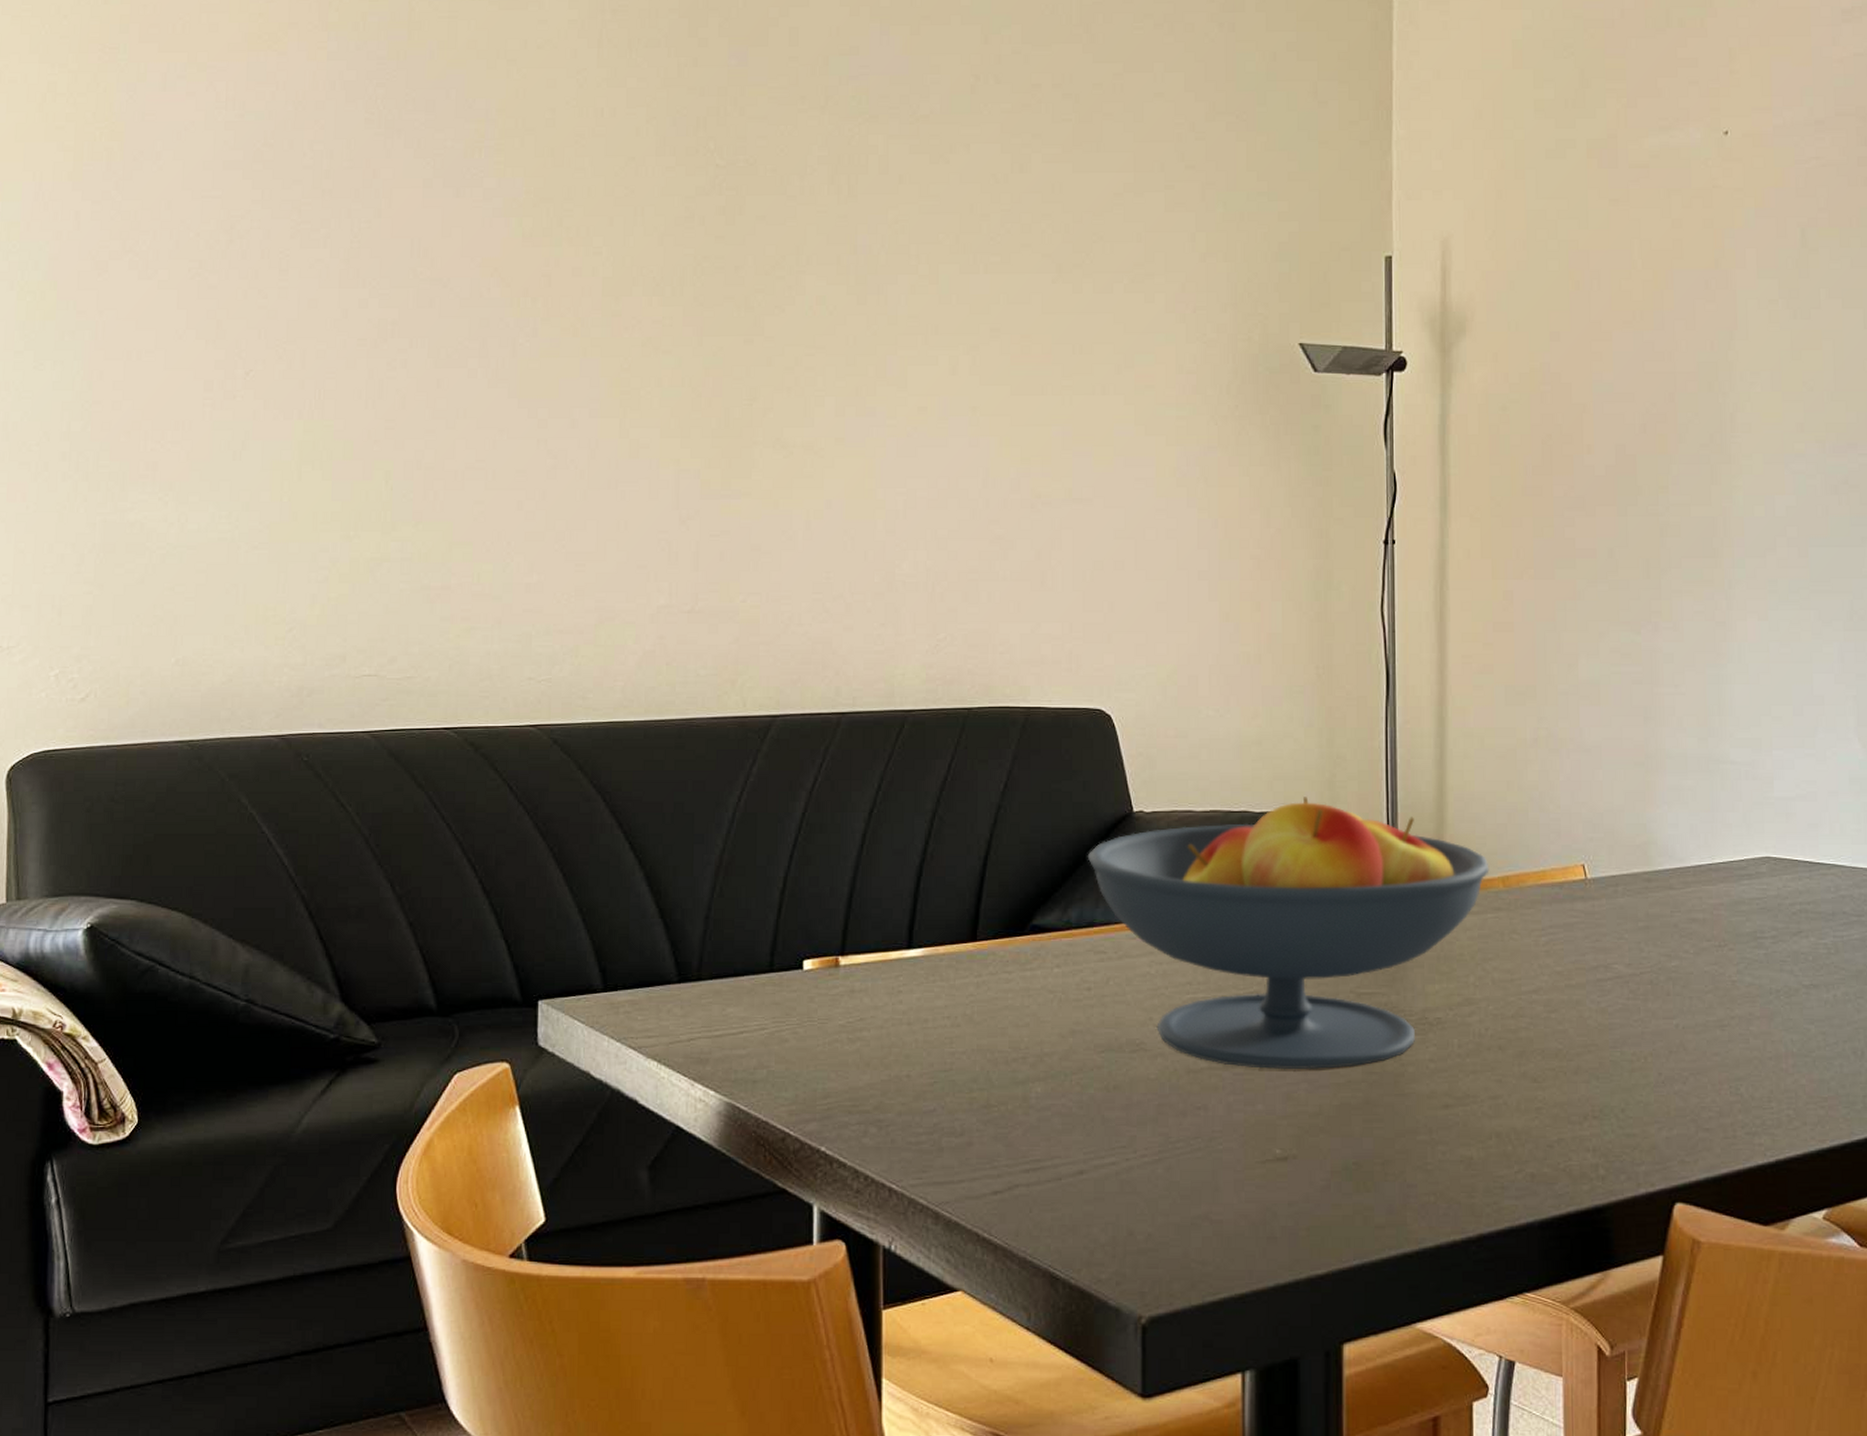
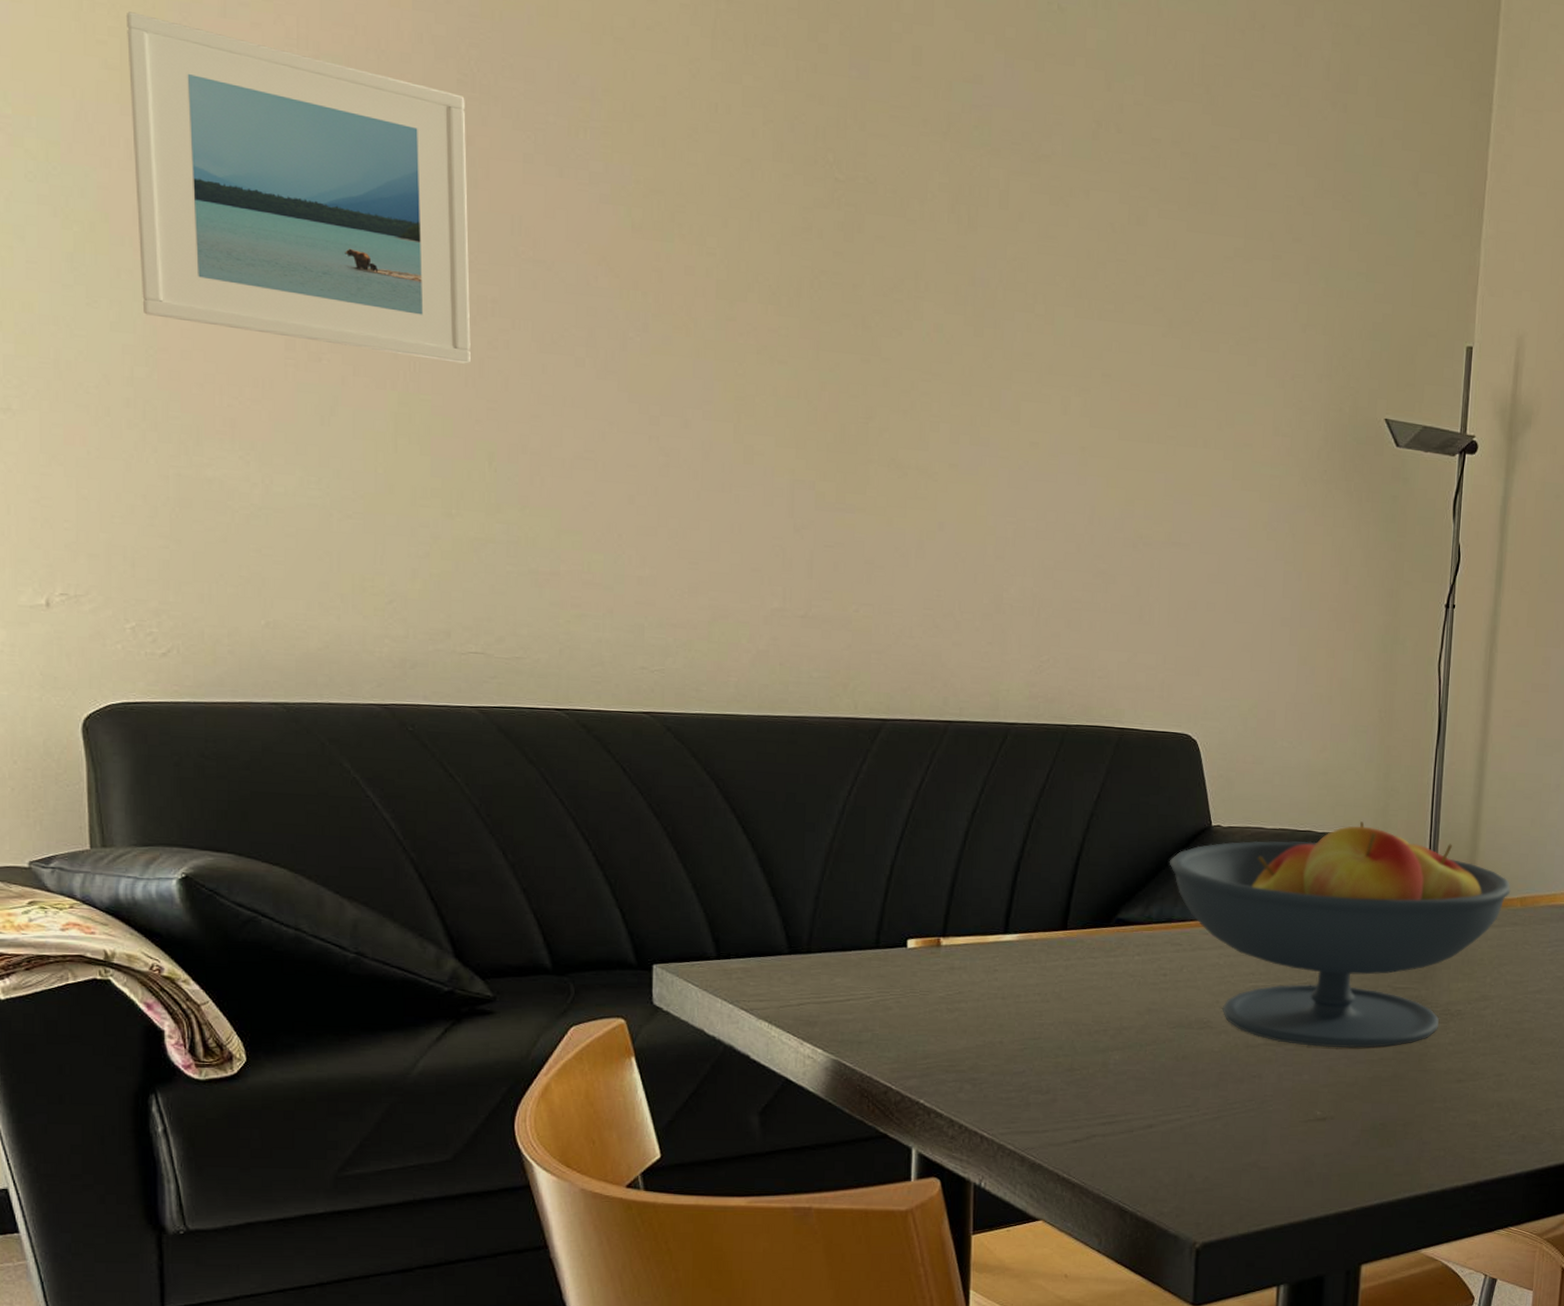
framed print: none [81,97,372,387] -> present [125,12,471,364]

